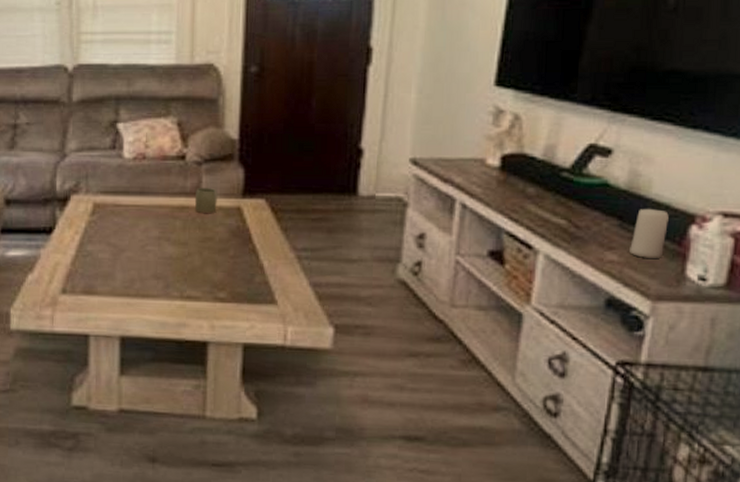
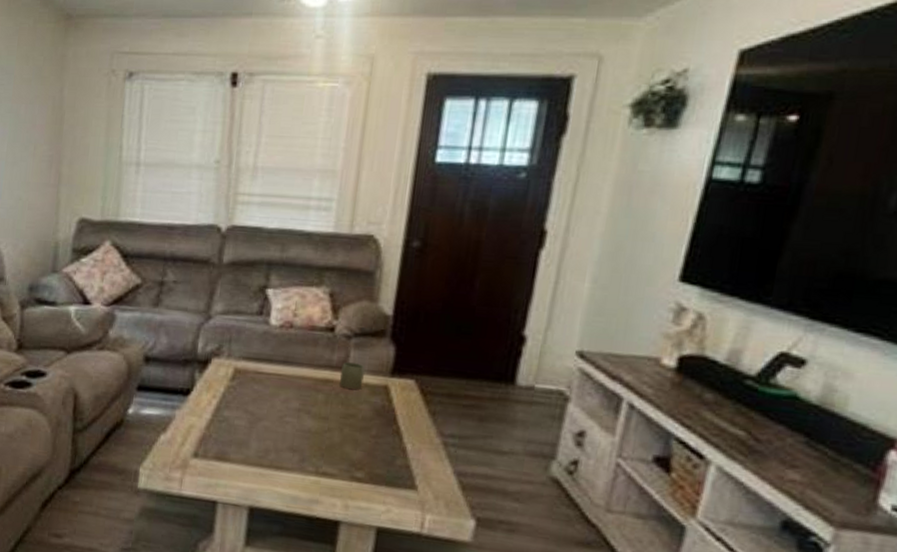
candle: present [629,208,669,258] -> none [814,427,865,483]

